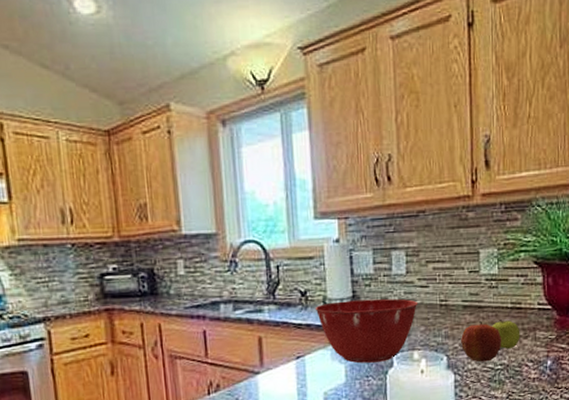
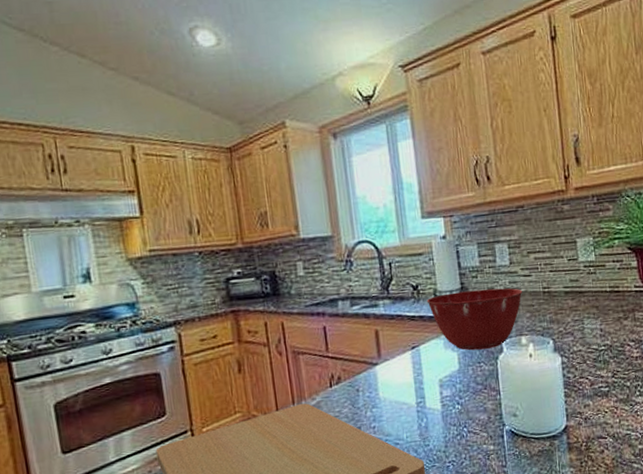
apple: present [461,321,502,362] -> none [565,305,604,344]
fruit: present [492,320,520,349] -> none [593,303,621,331]

